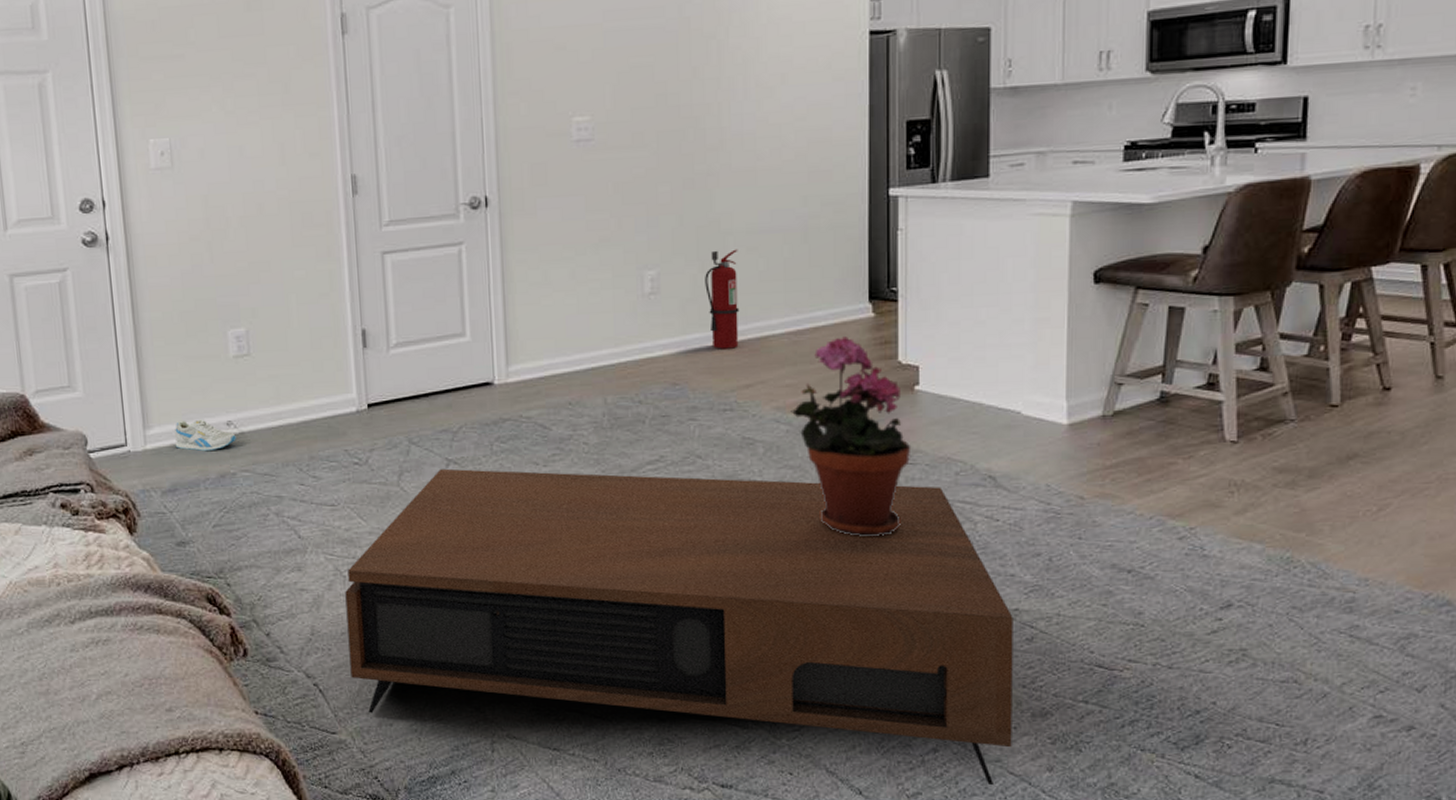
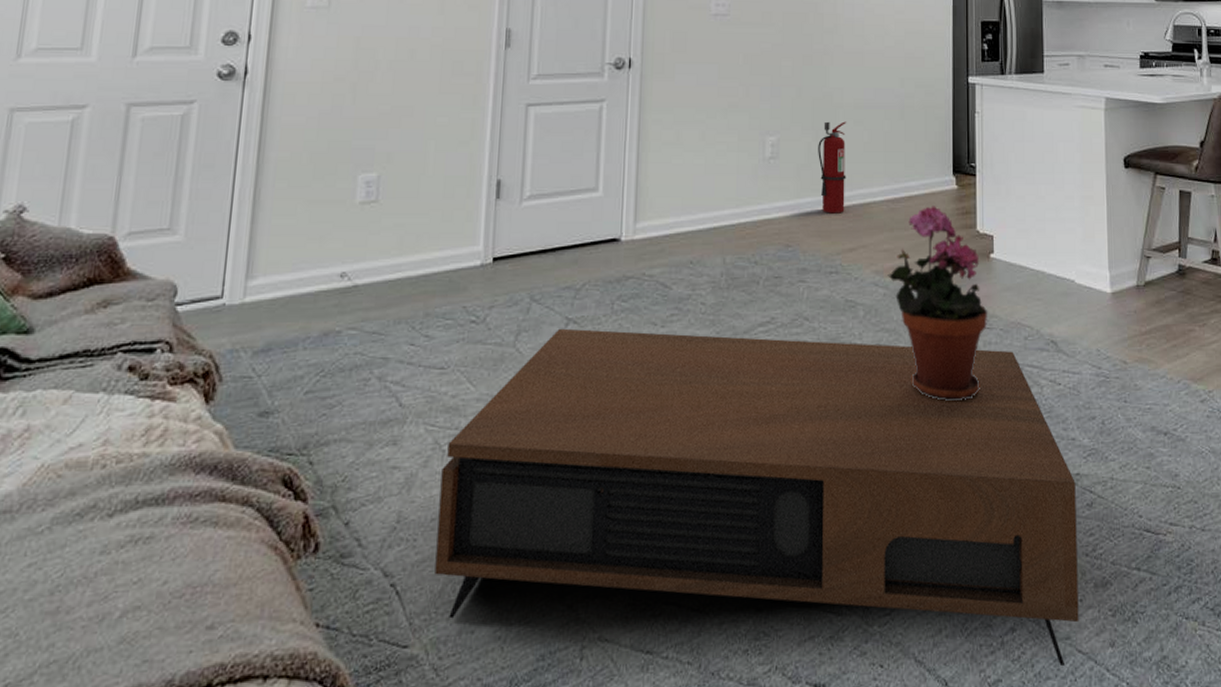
sneaker: present [175,419,236,452] -> none [278,269,349,306]

